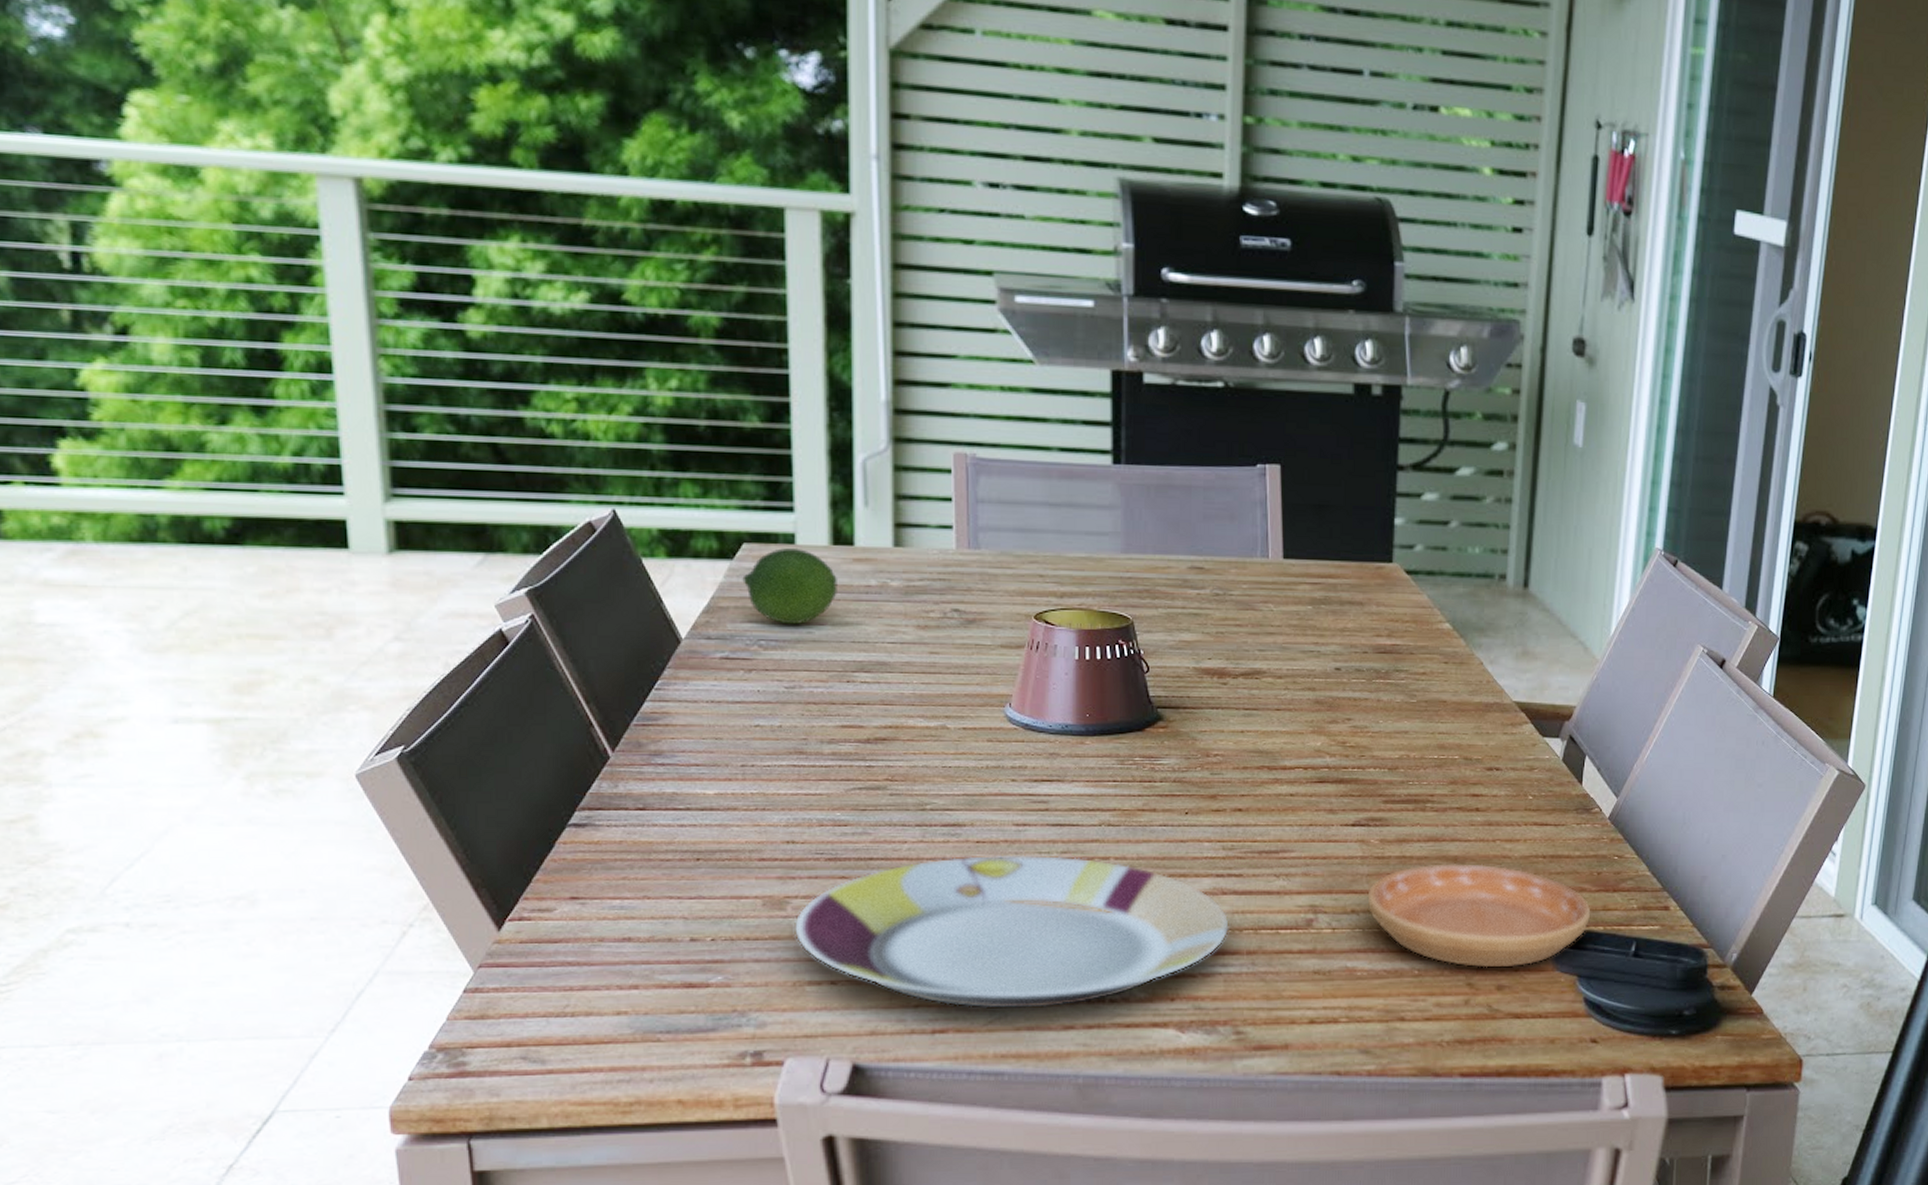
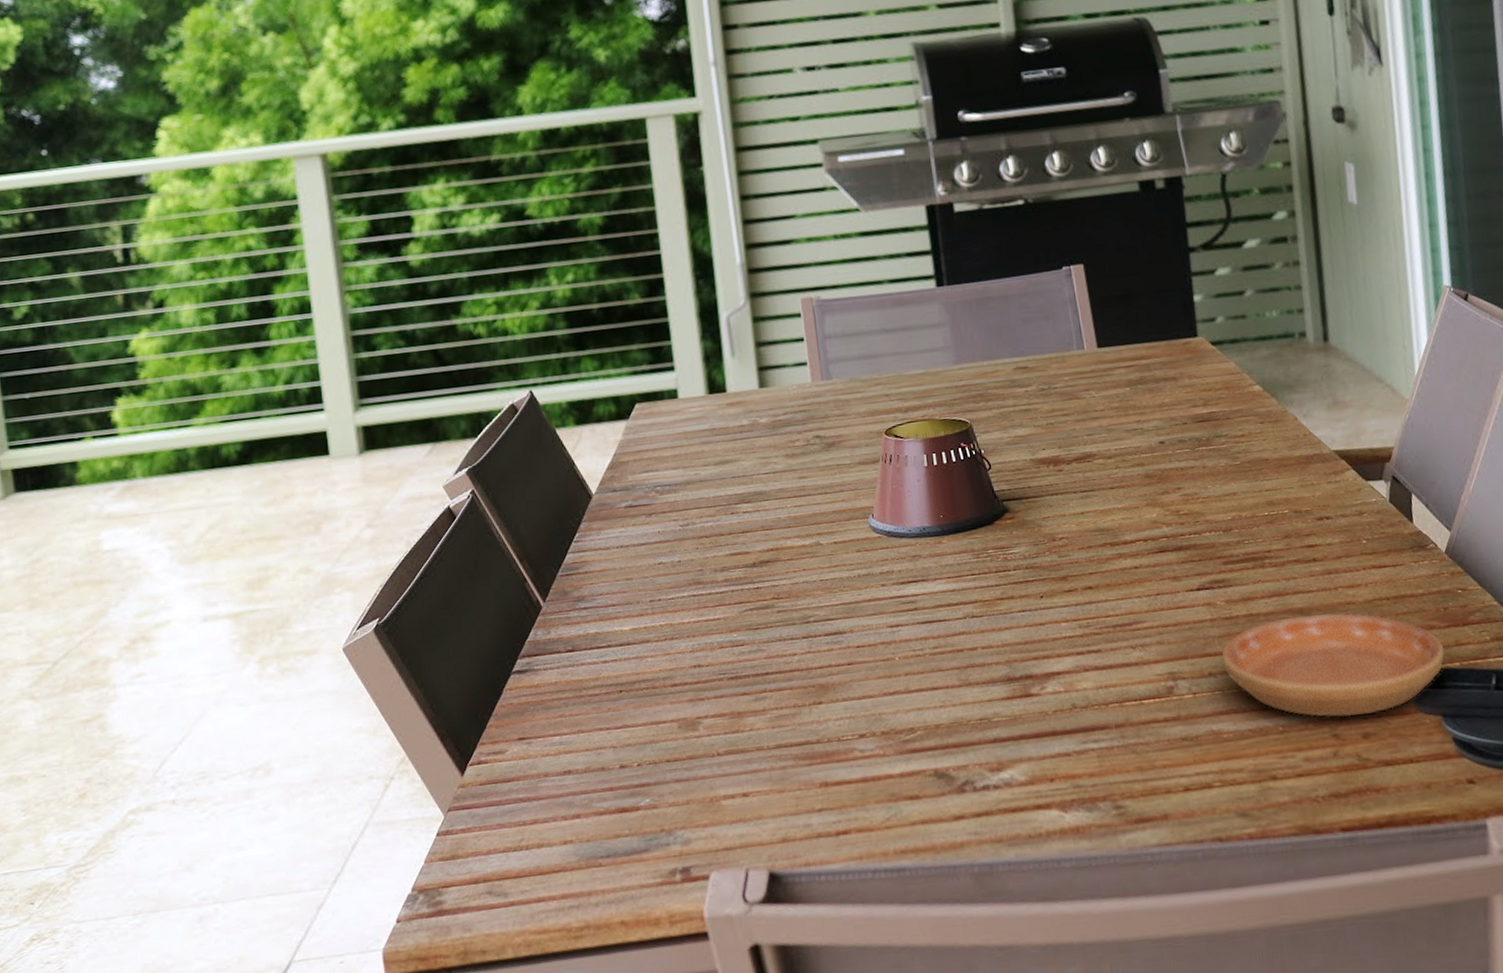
fruit: present [742,547,837,625] -> none [637,401,716,470]
plate: present [794,855,1229,1009] -> none [707,651,1096,807]

